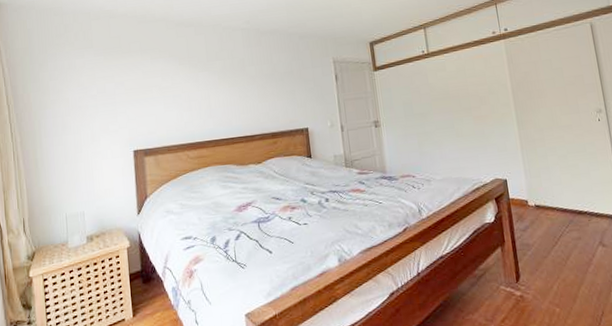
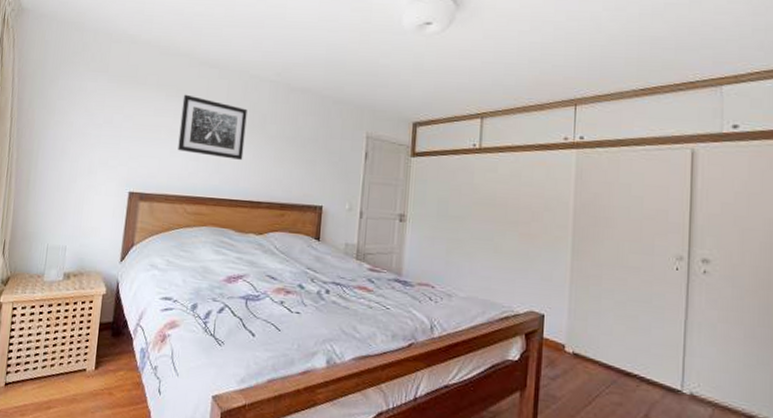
wall art: none [166,54,231,105] -> present [177,94,248,160]

